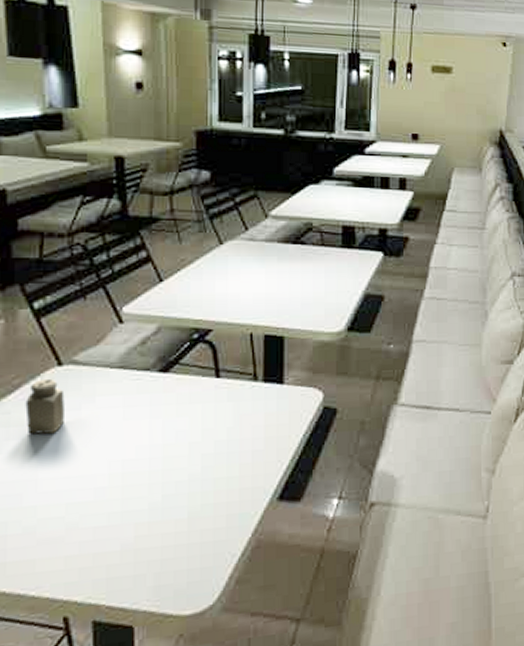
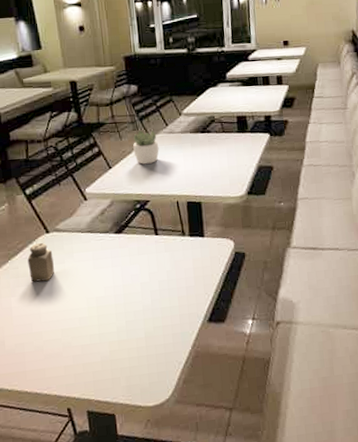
succulent plant: none [197,233,233,279] -> present [133,130,159,164]

